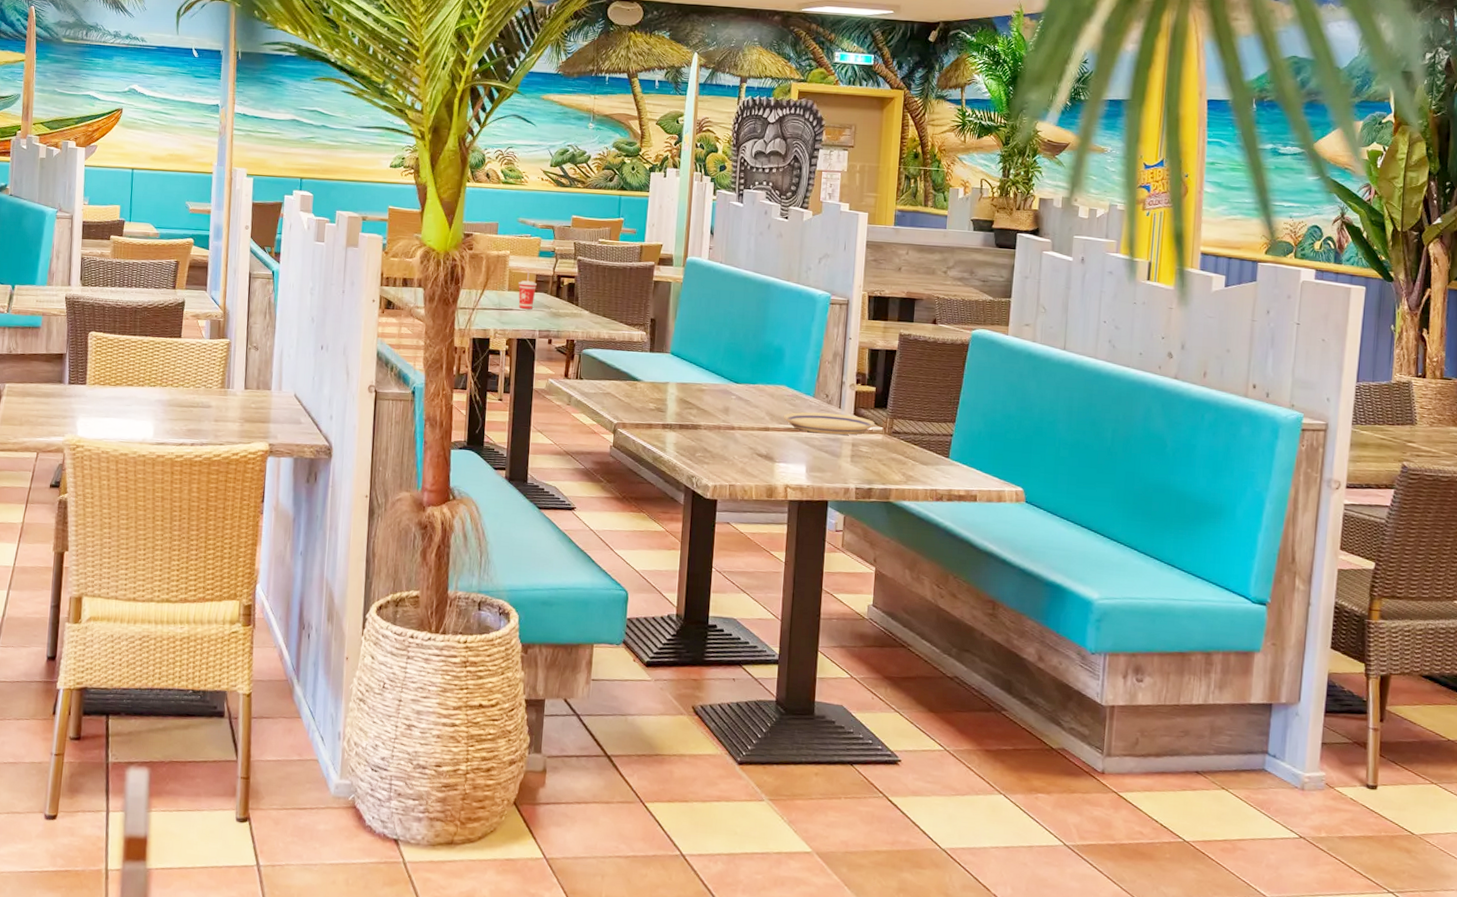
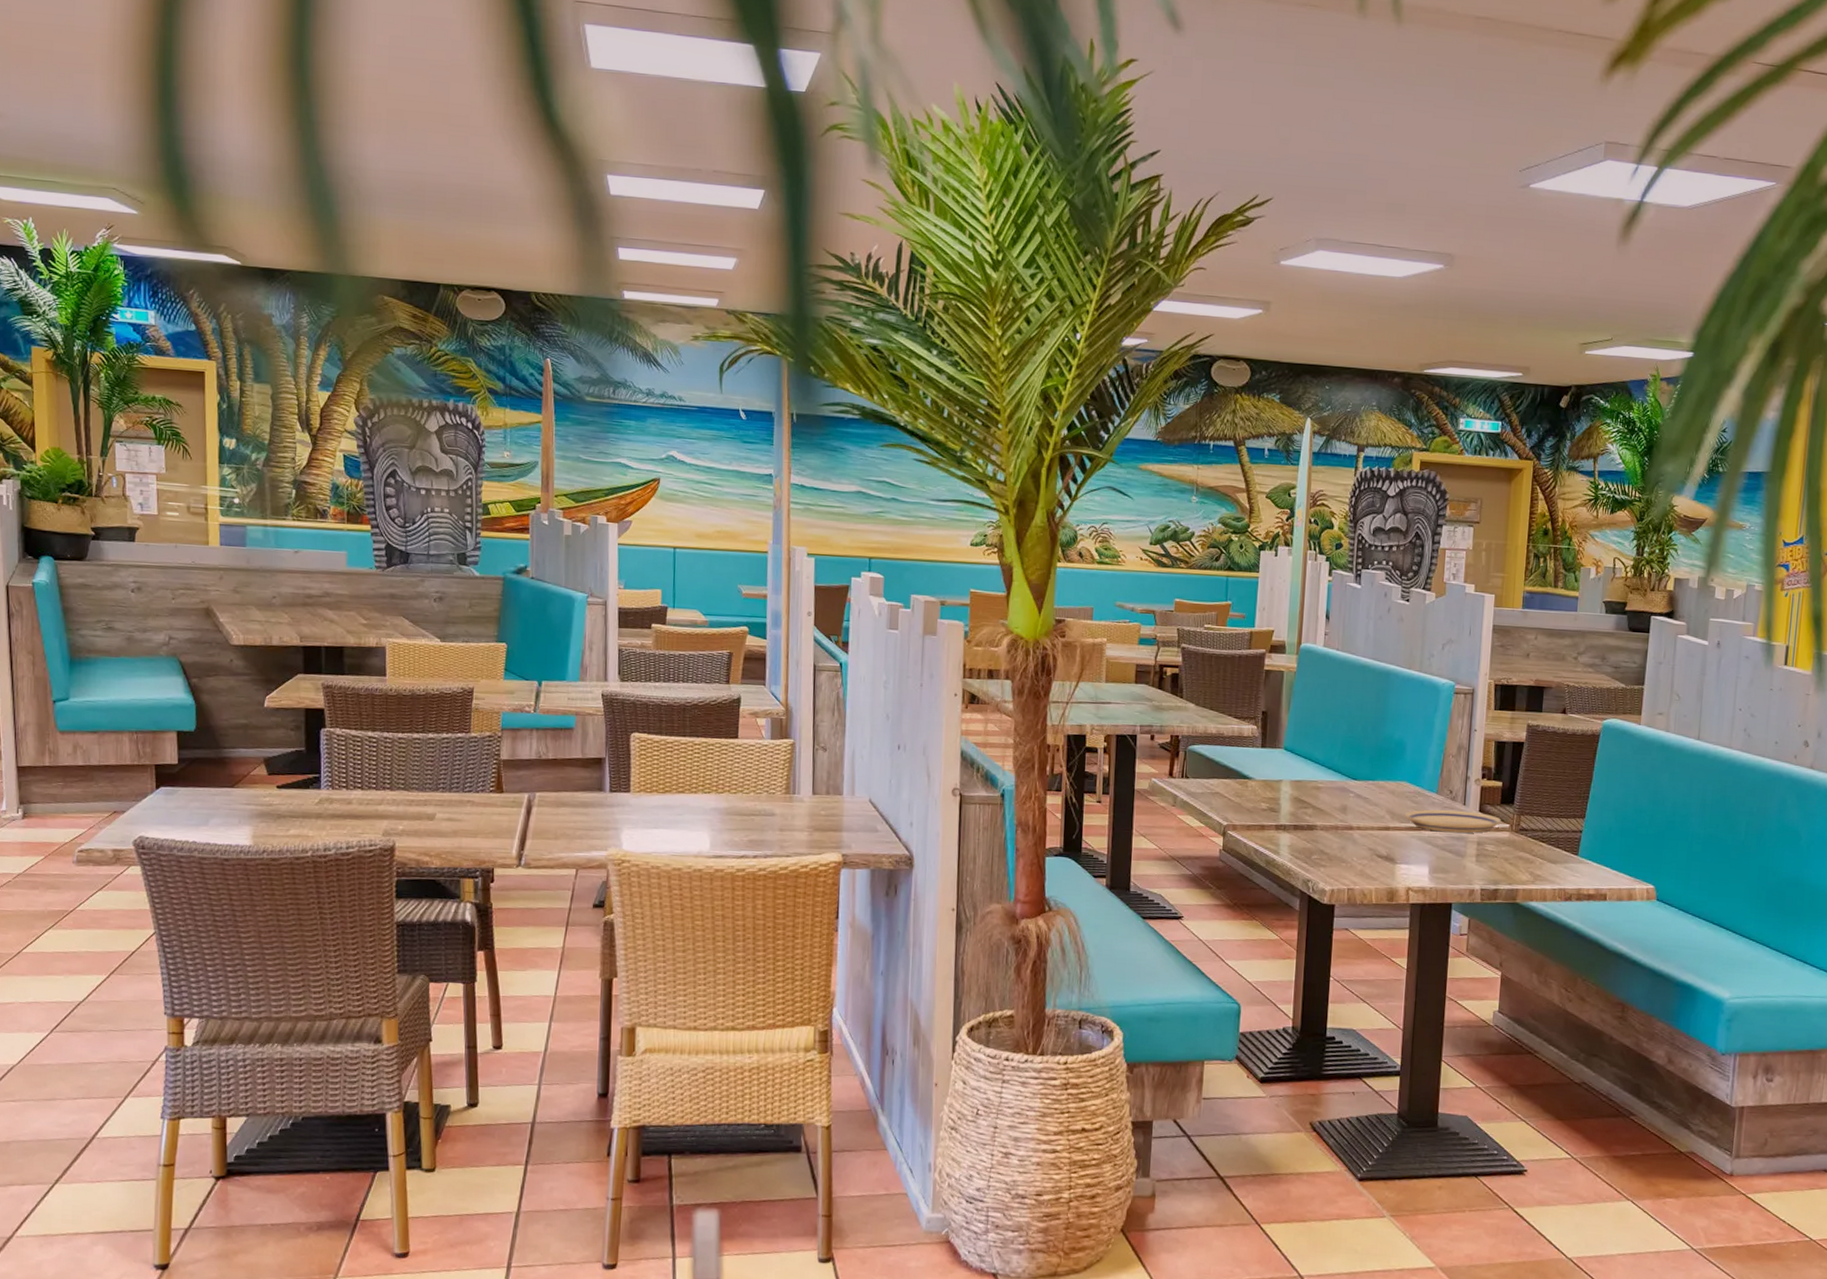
beverage cup: present [515,265,538,309] -> none [1113,654,1138,702]

